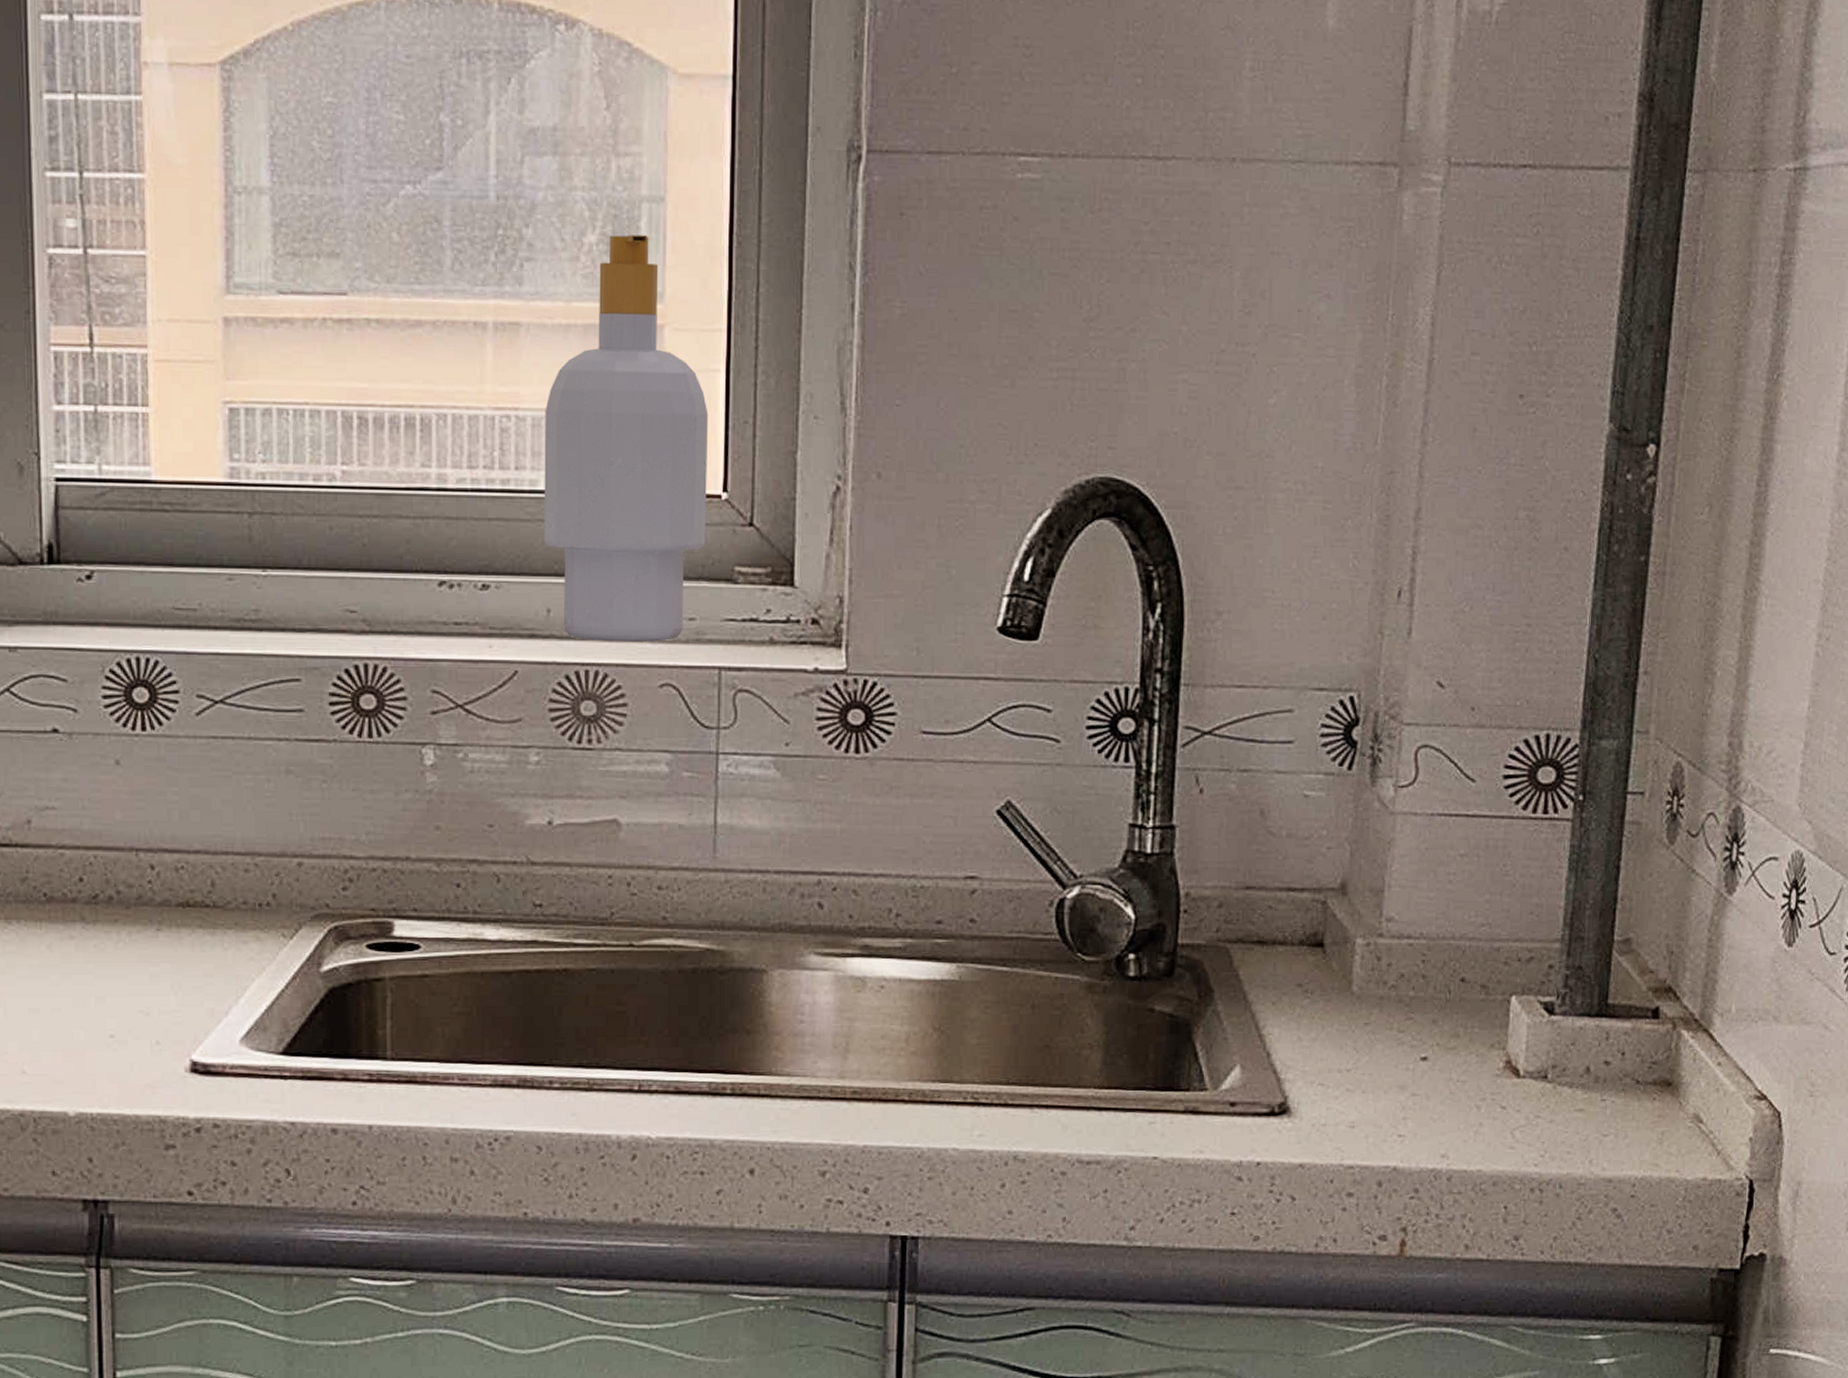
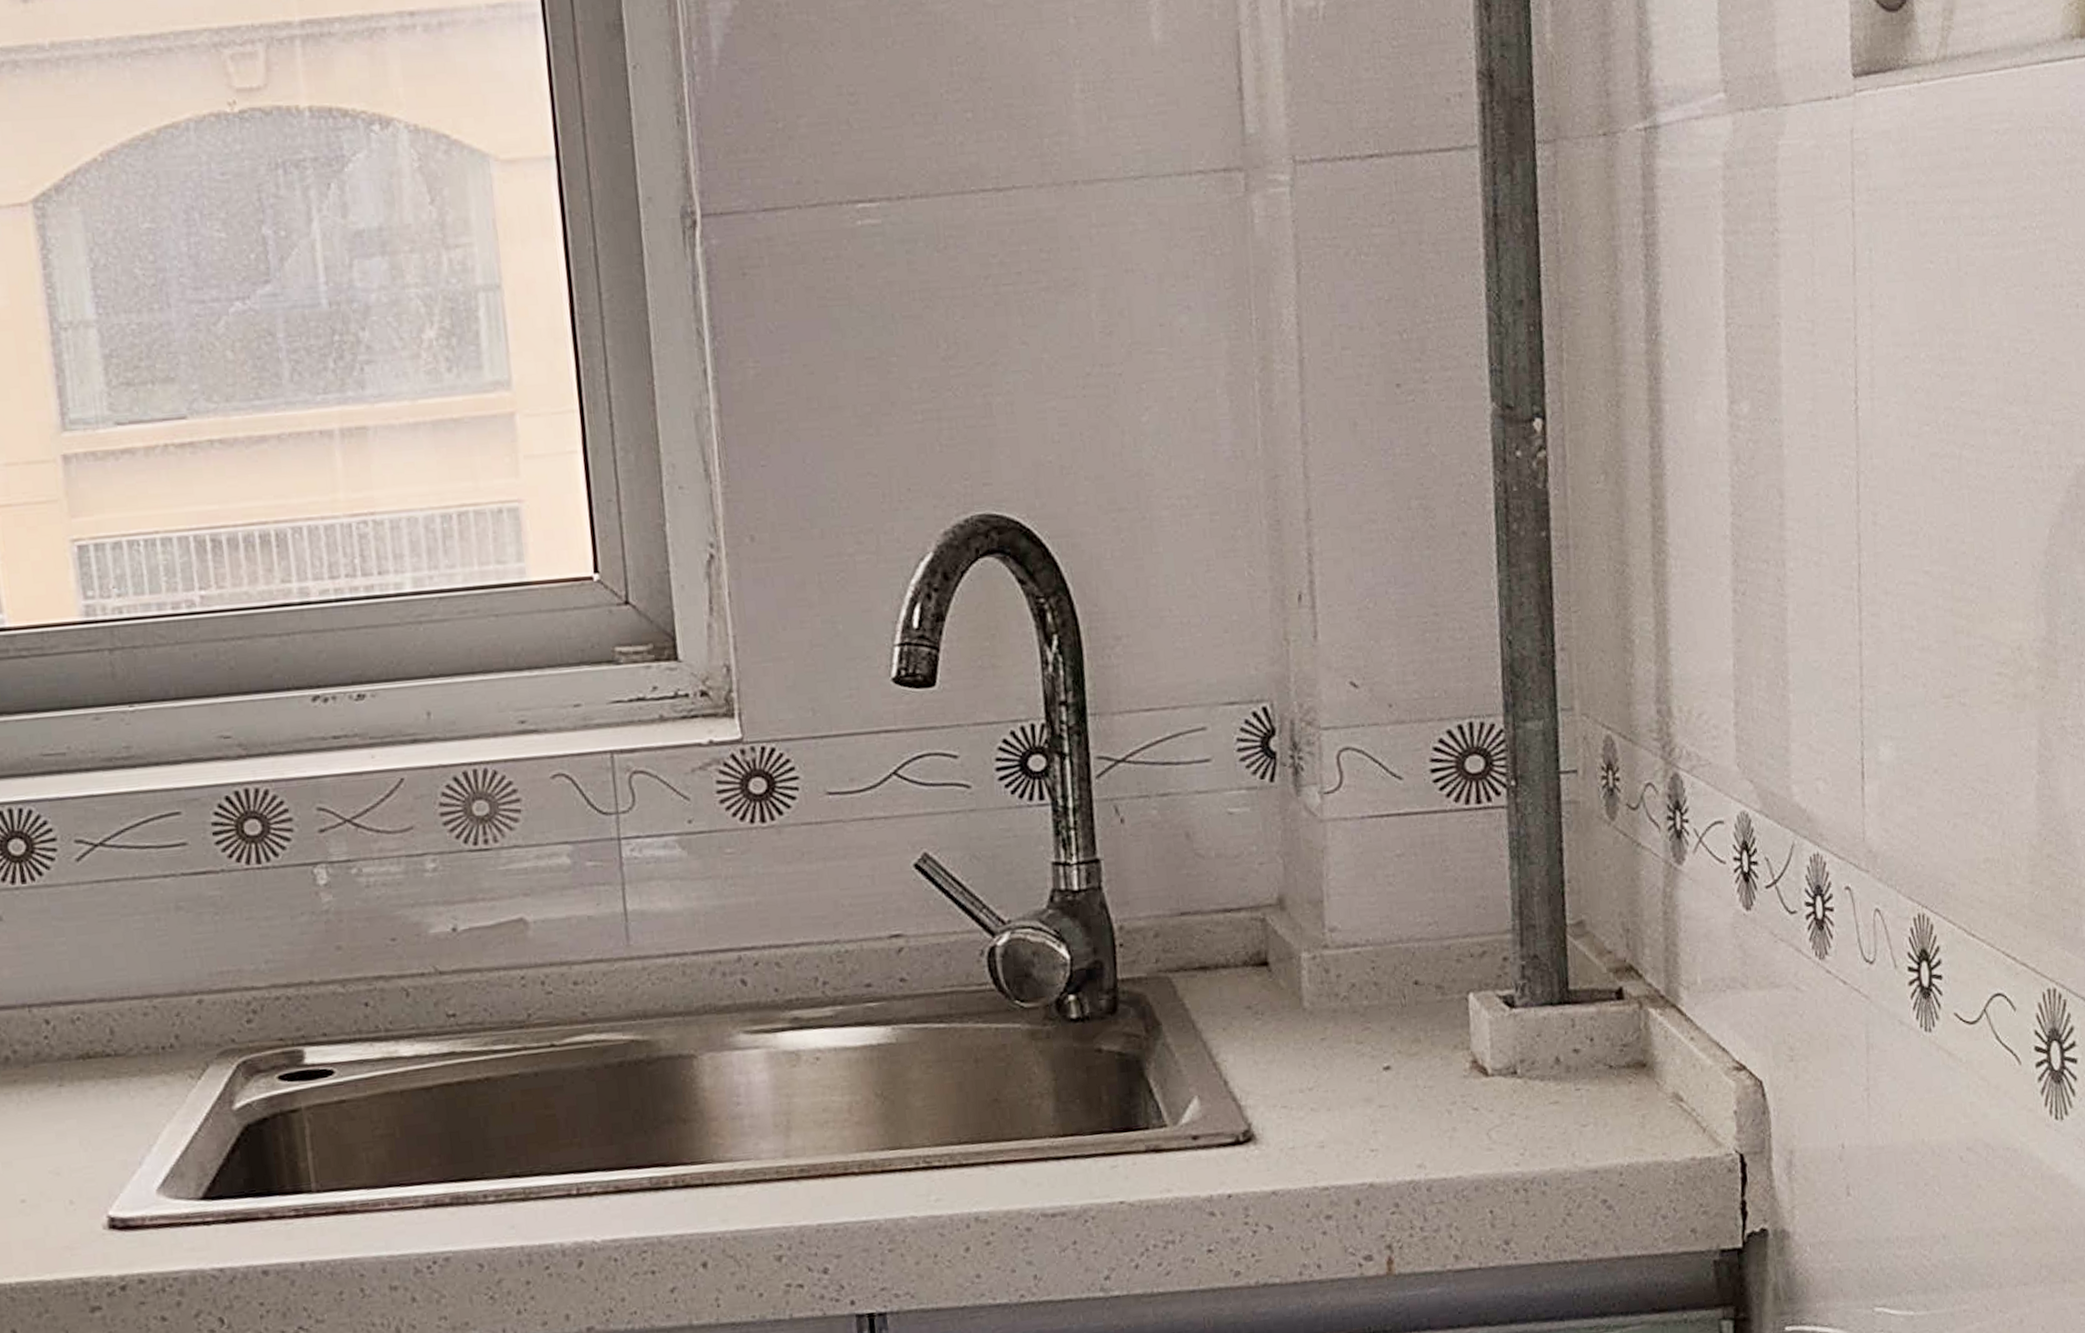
soap bottle: present [544,235,708,642] -> none [402,324,583,739]

